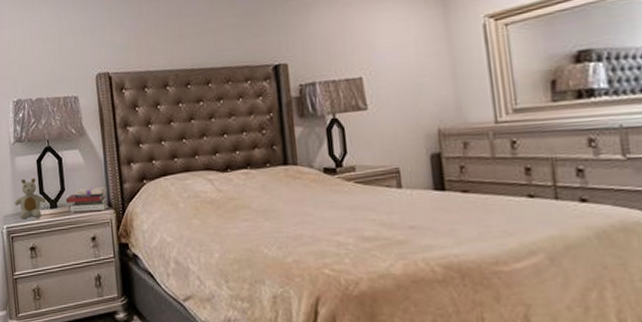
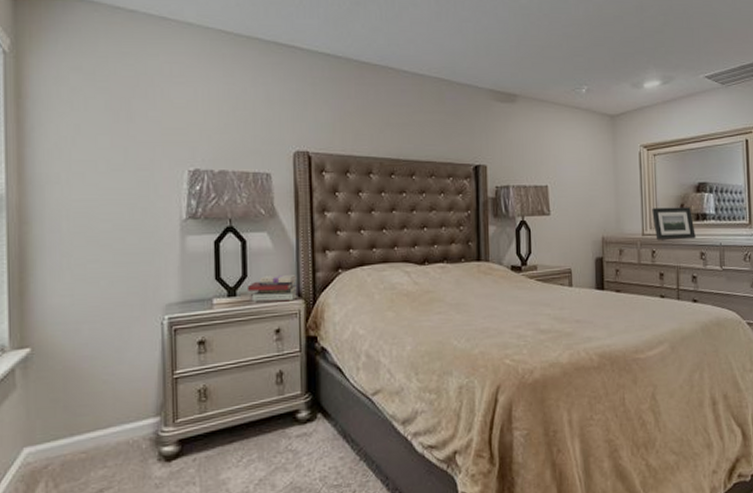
stuffed bear: present [14,177,47,220] -> none [181,260,223,309]
picture frame: none [507,82,578,127] -> present [652,207,696,240]

